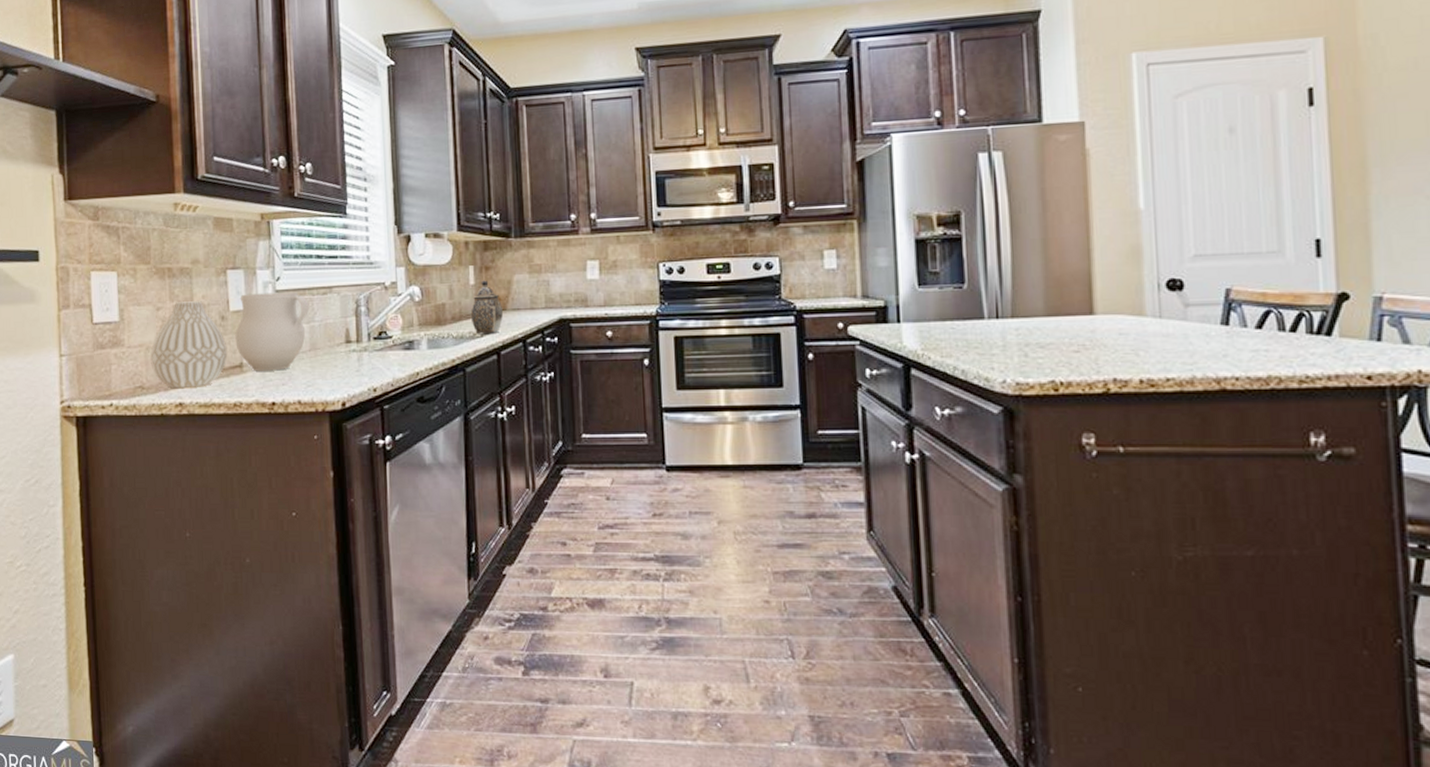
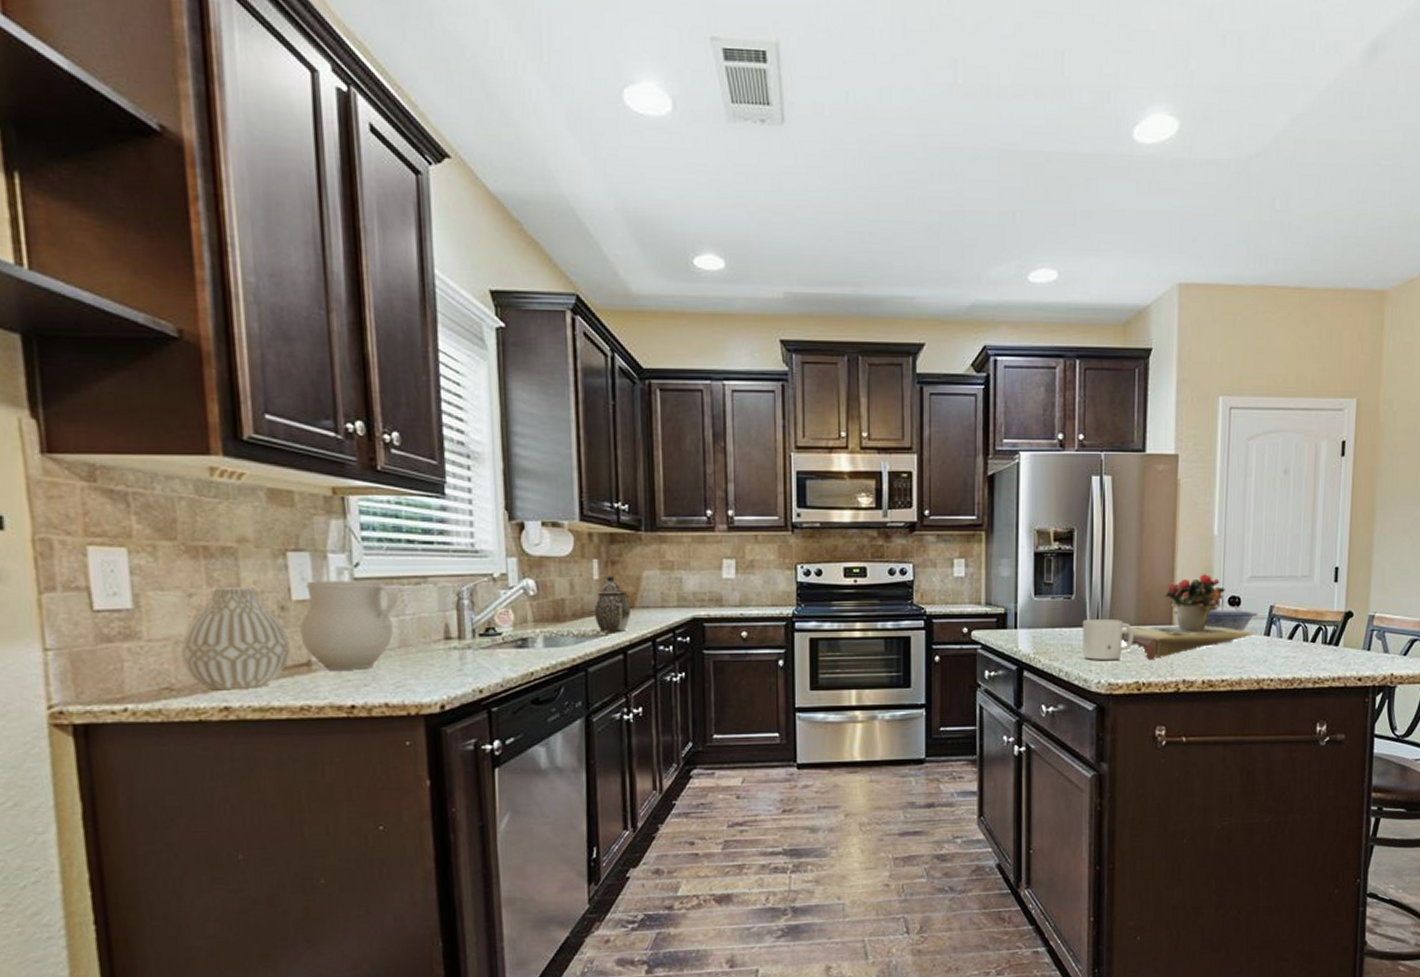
mug: none [978,309,1045,358] -> present [1082,618,1134,661]
flower arrangement: none [1027,254,1209,356] -> present [1121,574,1256,660]
decorative bowl: none [1094,295,1210,334] -> present [1174,610,1258,643]

